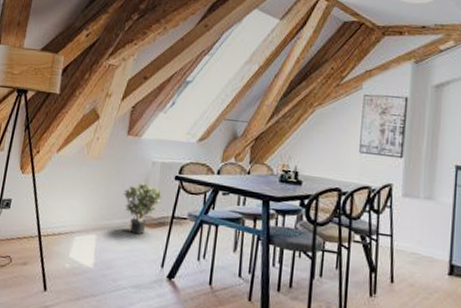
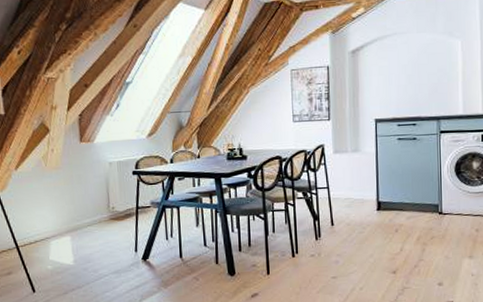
potted plant: present [123,183,162,235] -> none [87,183,124,229]

